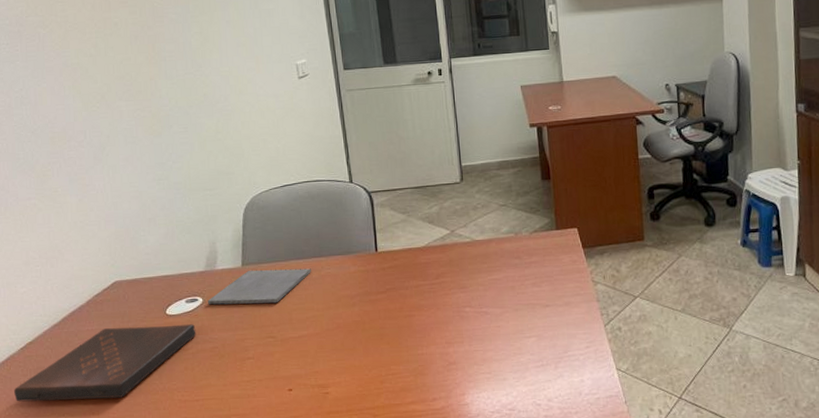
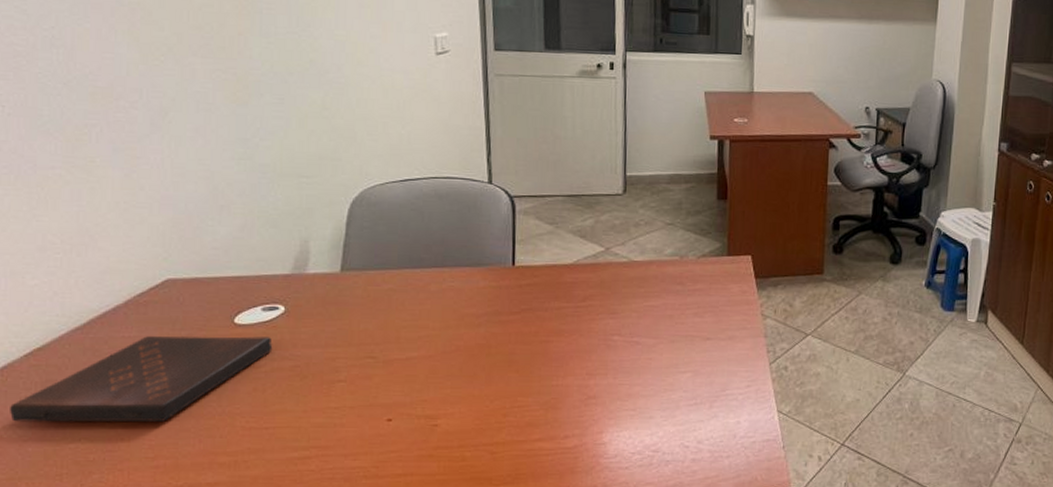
notepad: present [208,268,311,305] -> none [292,276,430,318]

